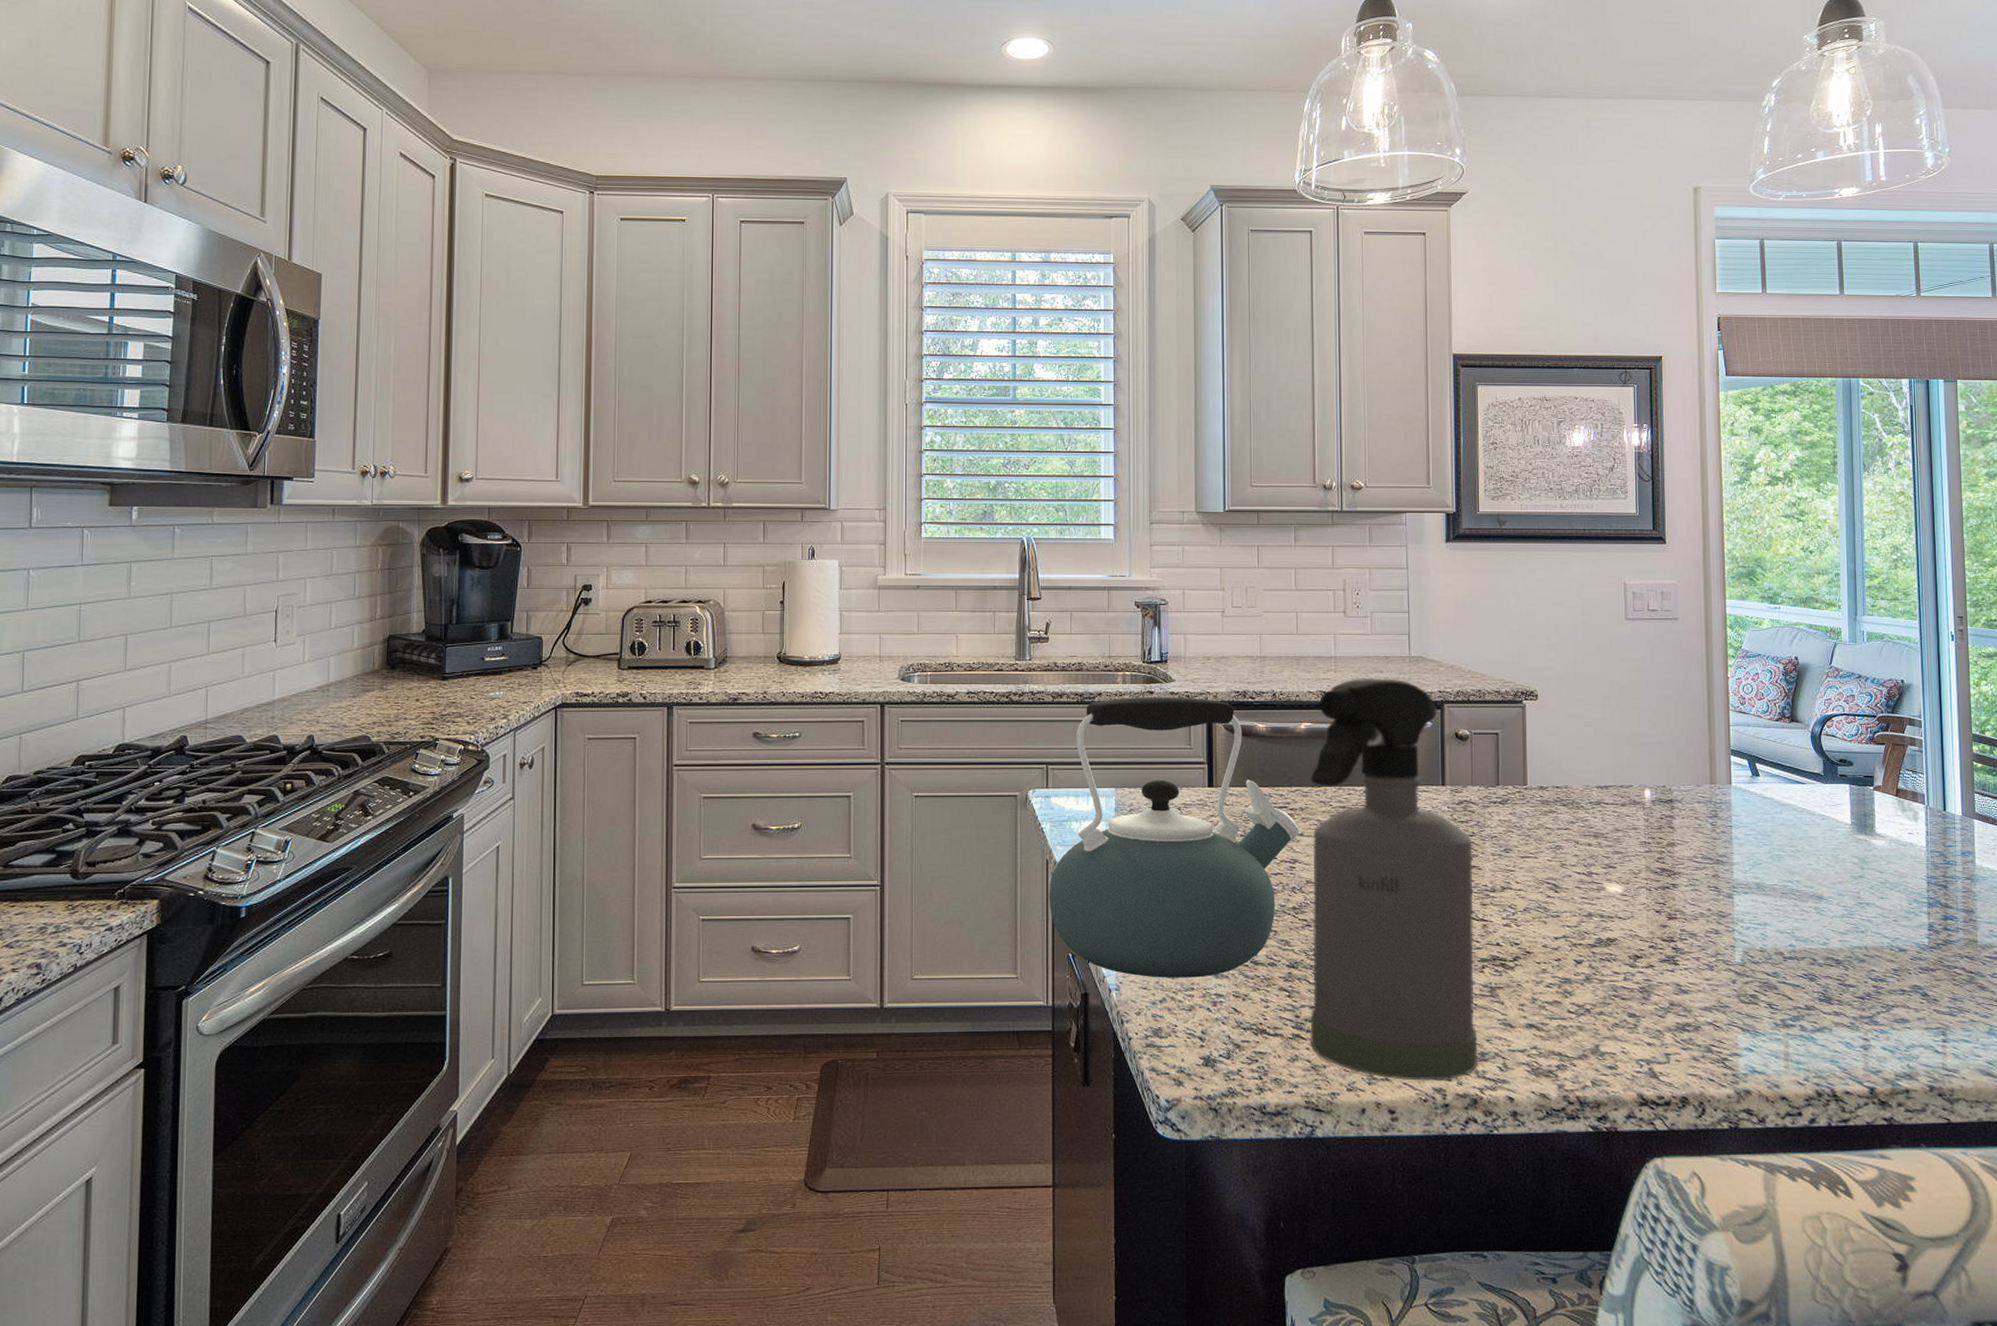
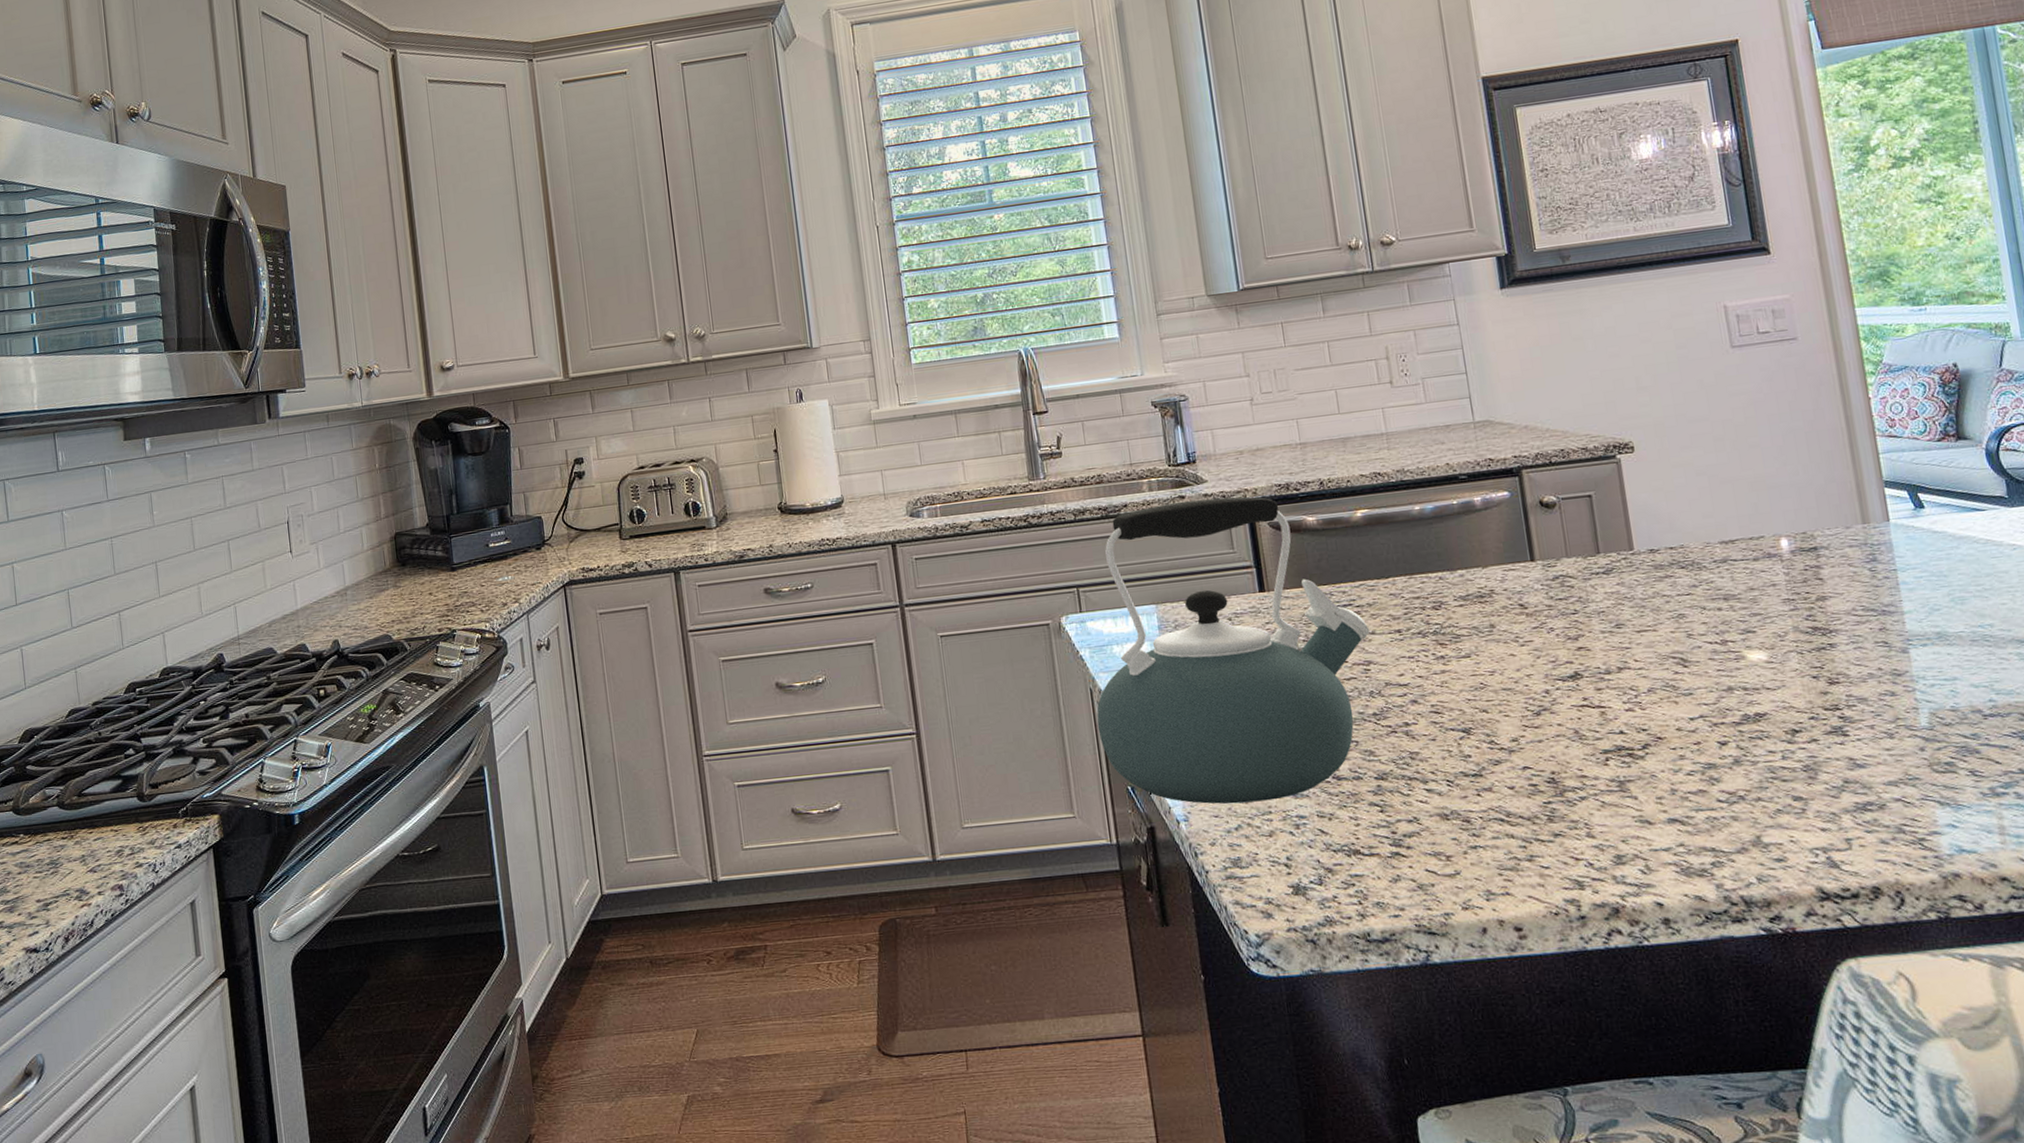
spray bottle: present [1310,677,1478,1081] -> none [1374,448,1615,894]

